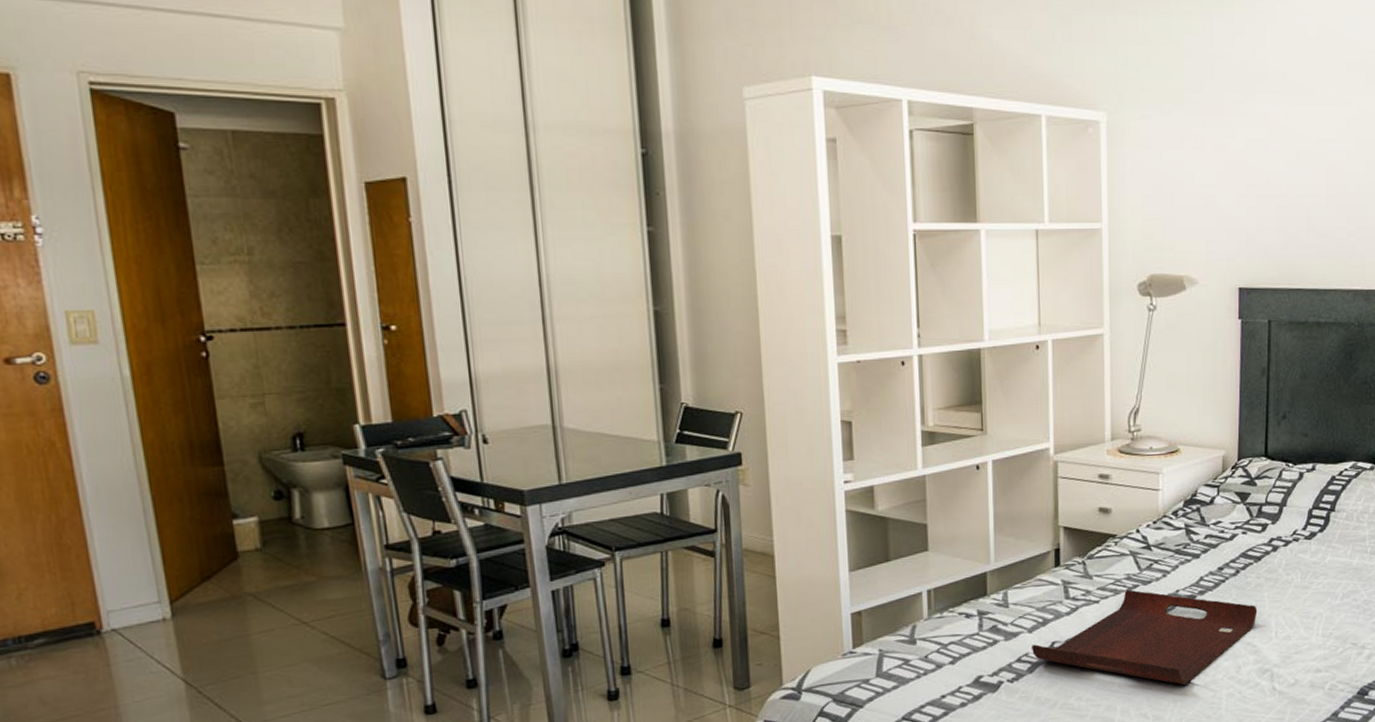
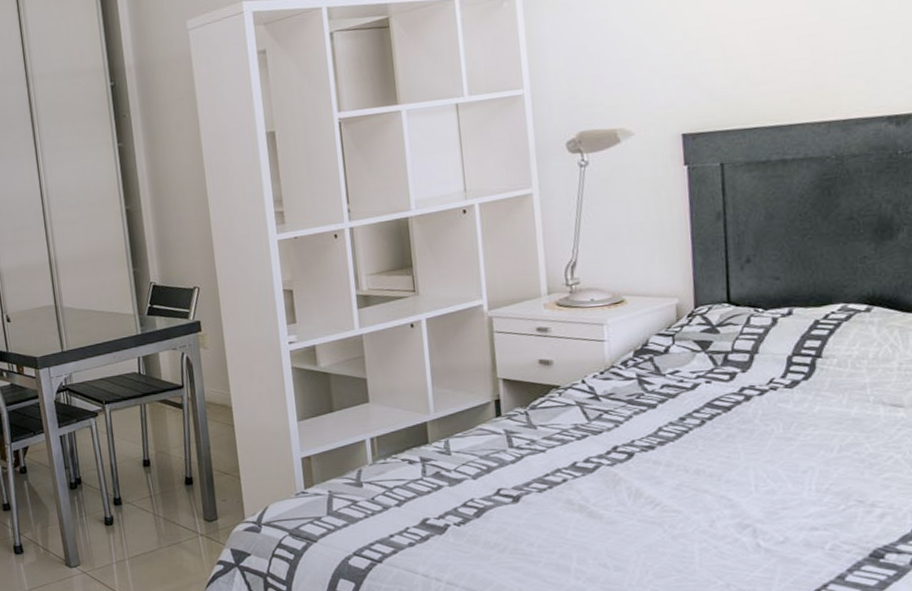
serving tray: present [1032,589,1257,686] -> none [477,439,731,537]

